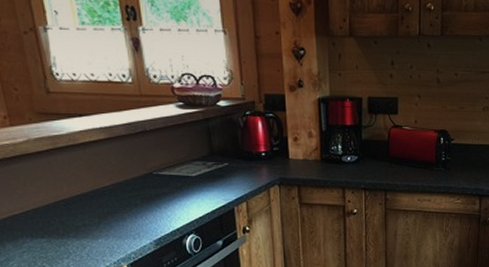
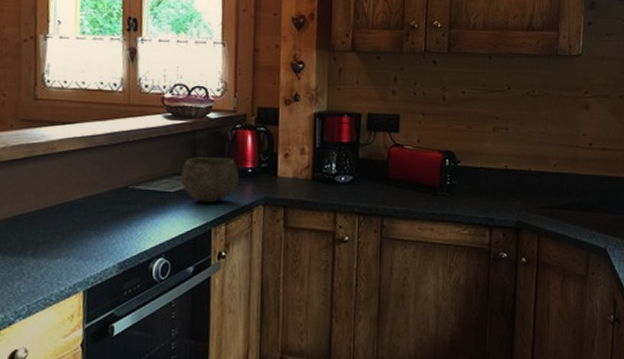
bowl: none [200,142,254,185] -> present [181,156,239,203]

